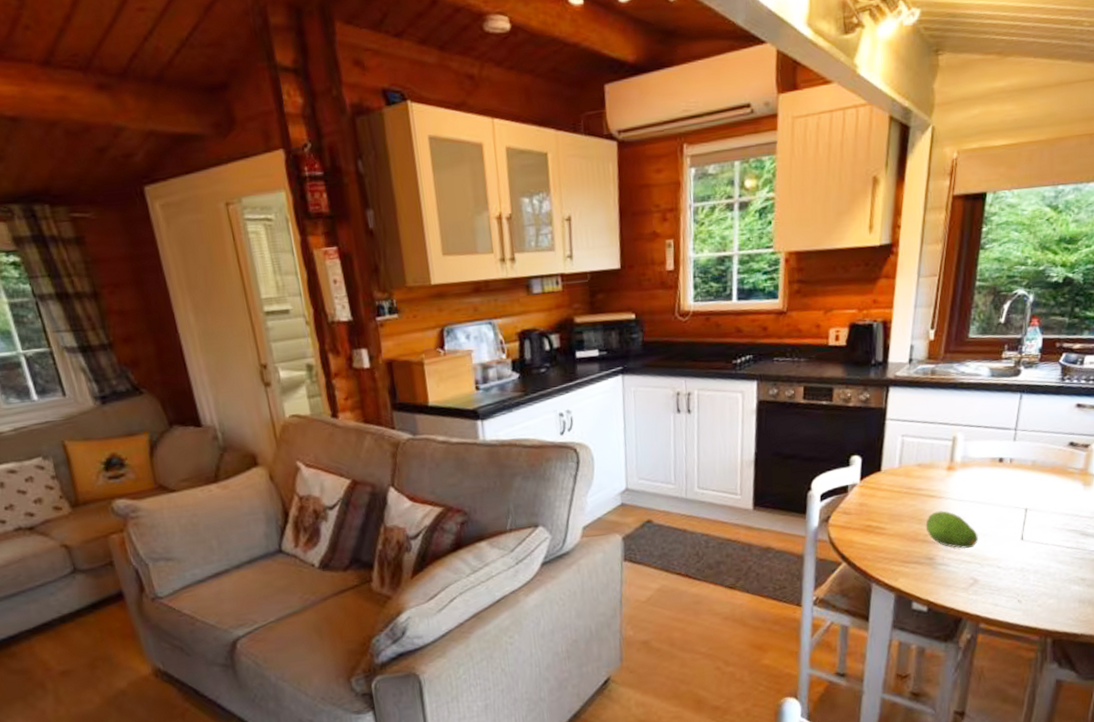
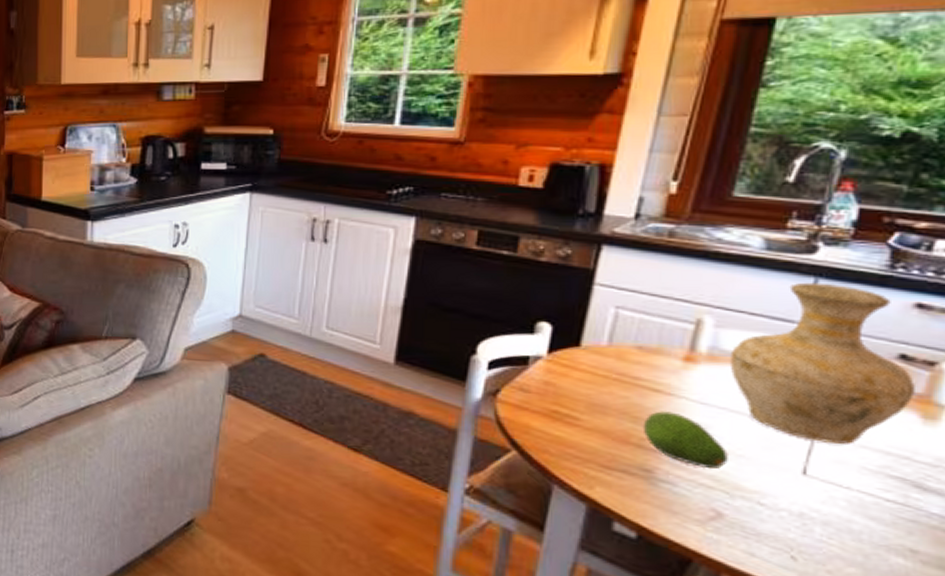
vase: none [974,397,1079,515] -> present [729,282,915,444]

